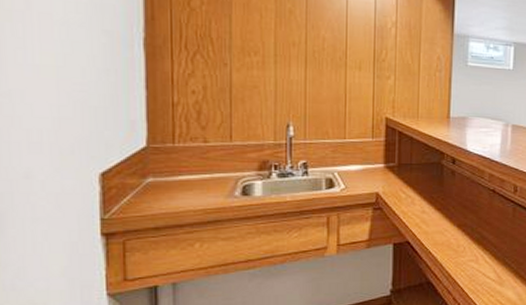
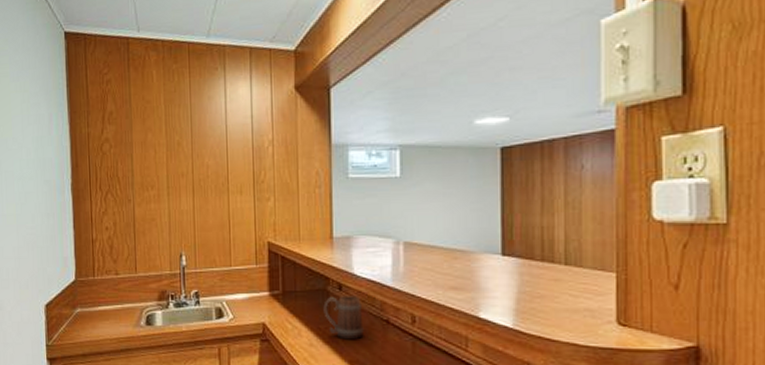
beer mug: none [437,168,473,207] -> present [323,294,364,340]

